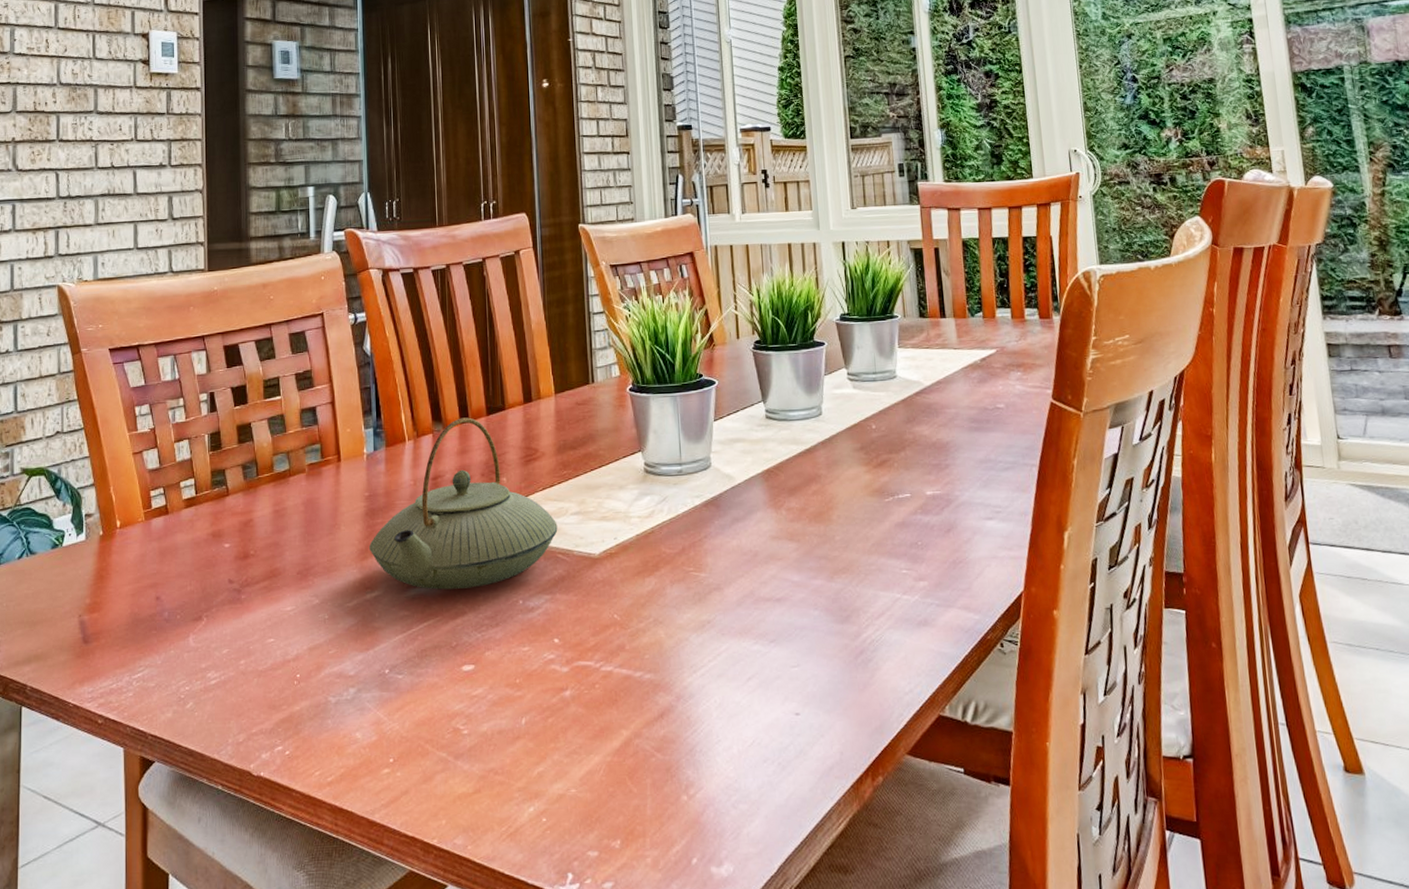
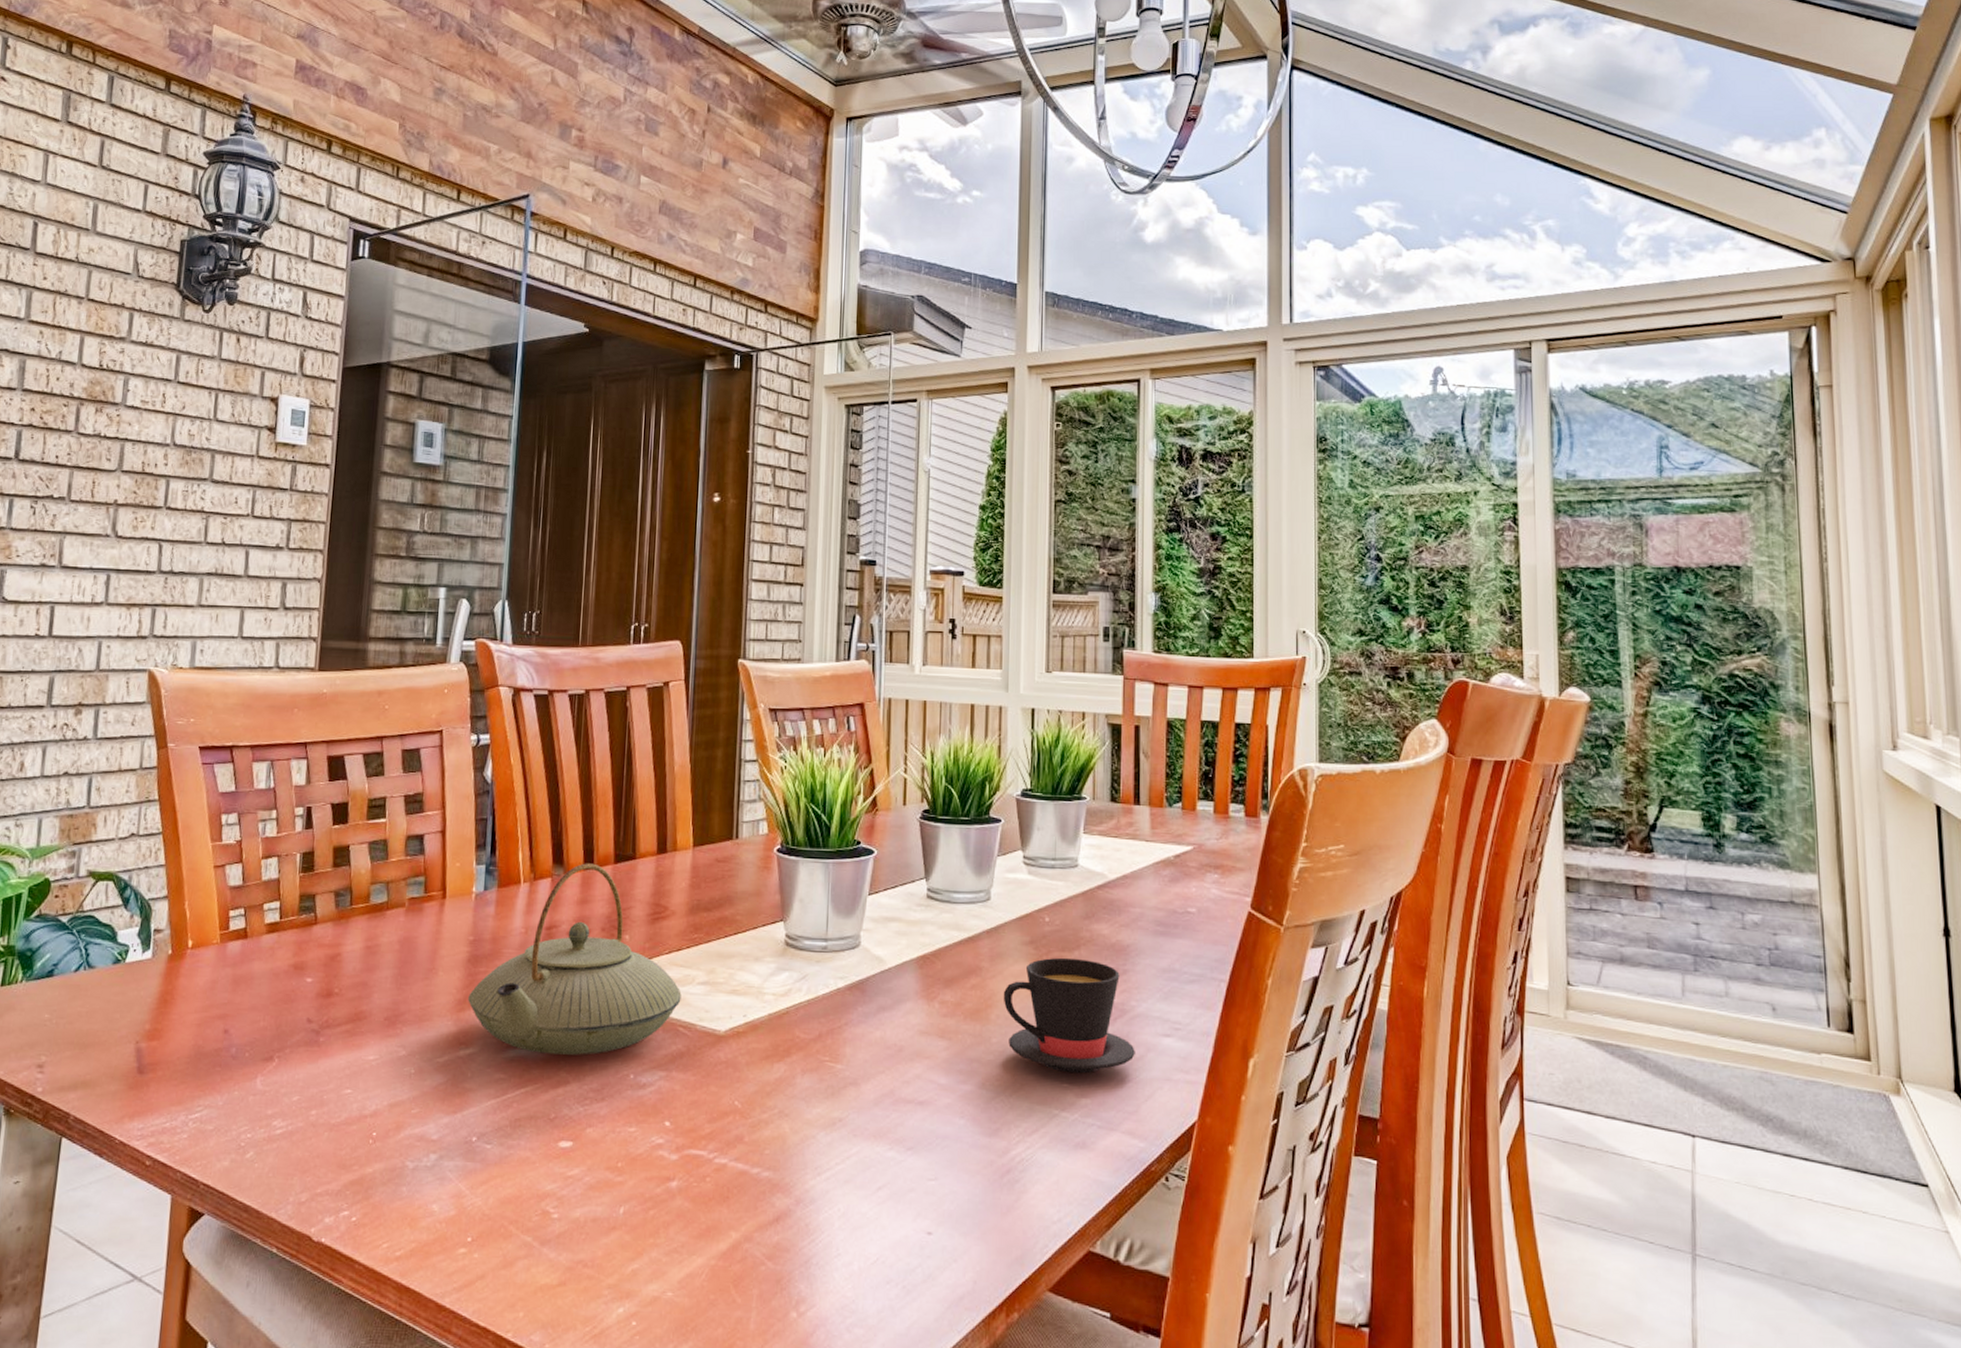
teacup: none [841,458,963,561] -> present [1003,957,1135,1074]

